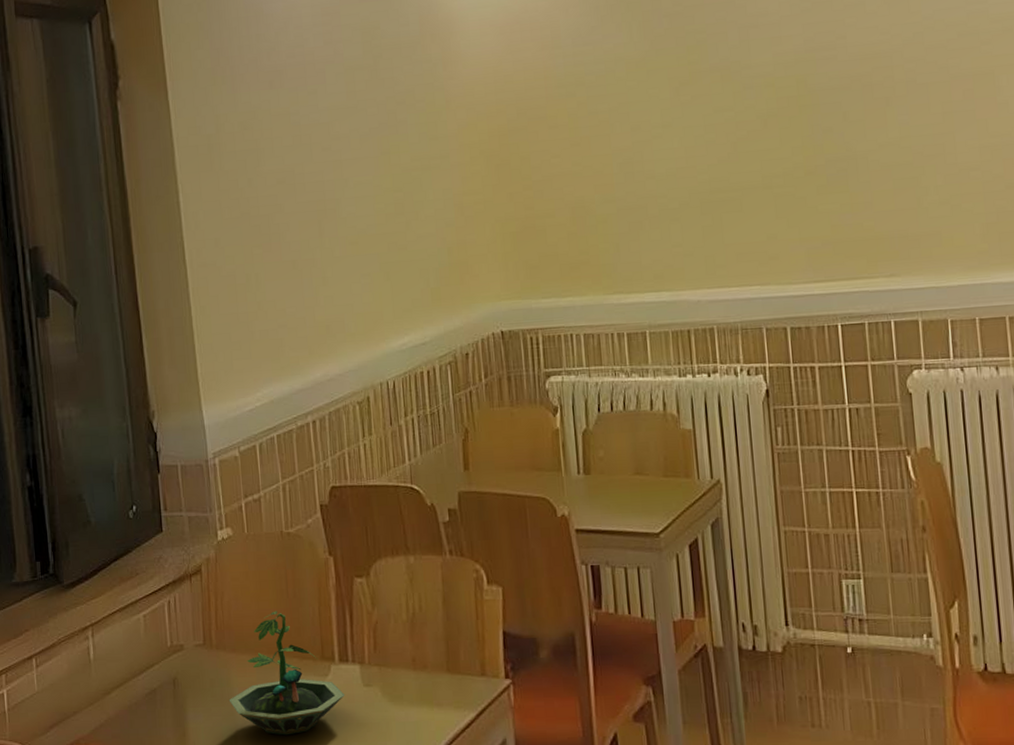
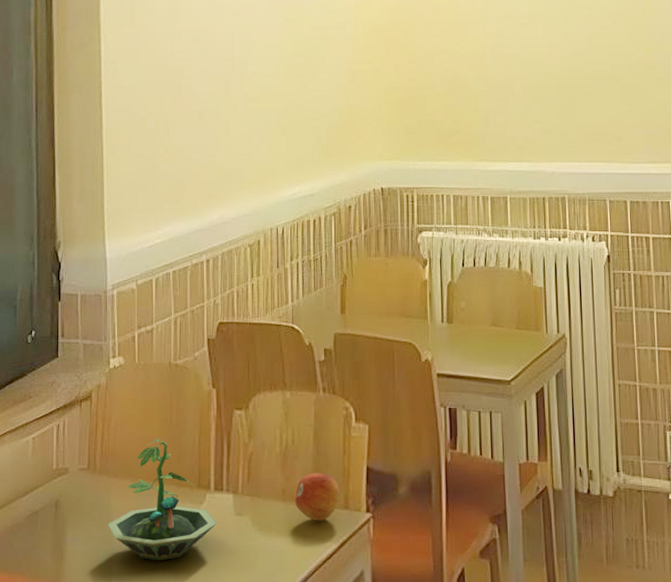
fruit: none [426,639,475,689] -> present [294,473,340,521]

